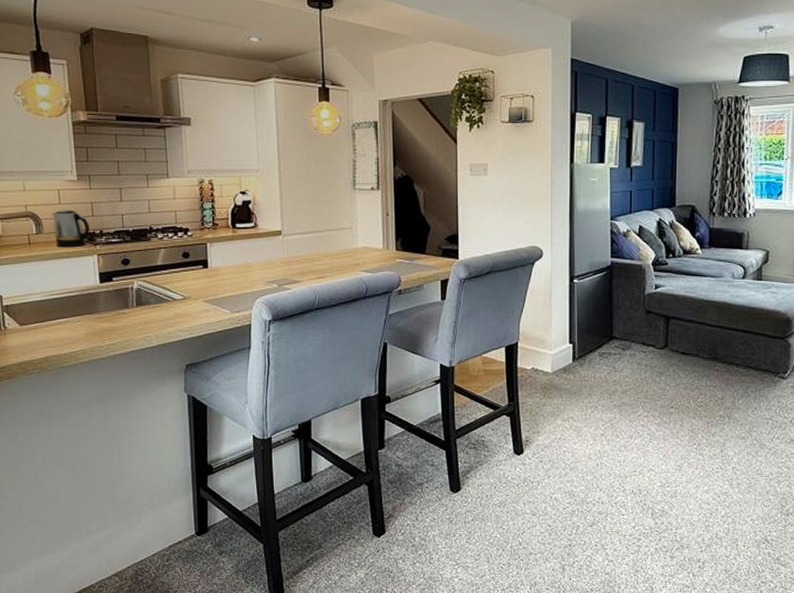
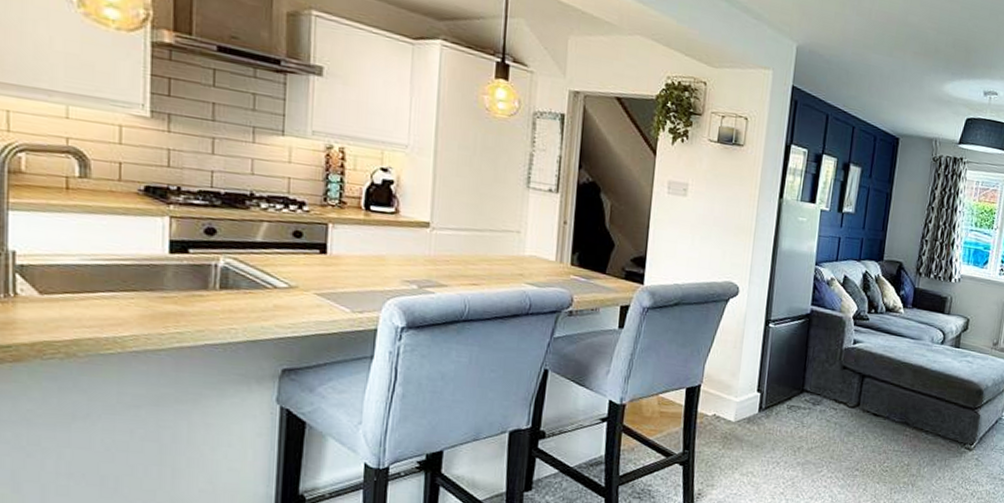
kettle: present [52,210,90,248] -> none [106,151,162,204]

